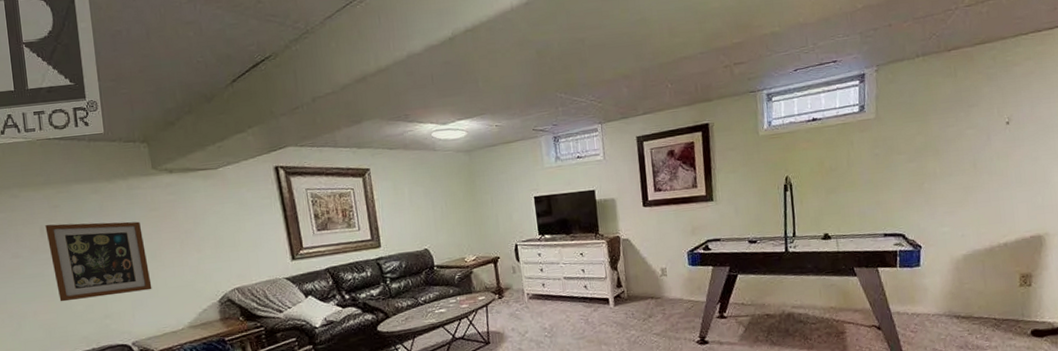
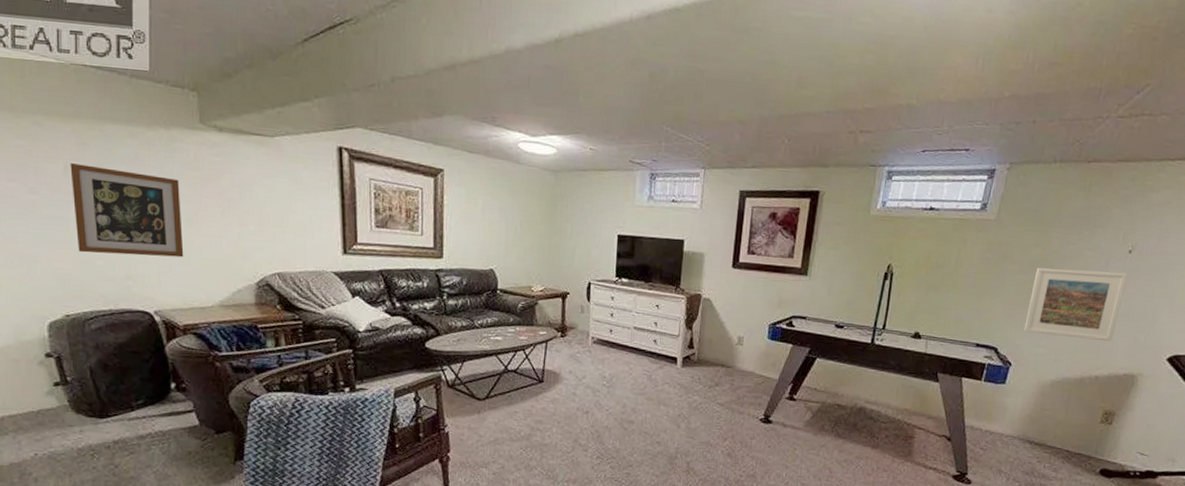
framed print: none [924,143,1012,215] -> present [1024,268,1128,342]

